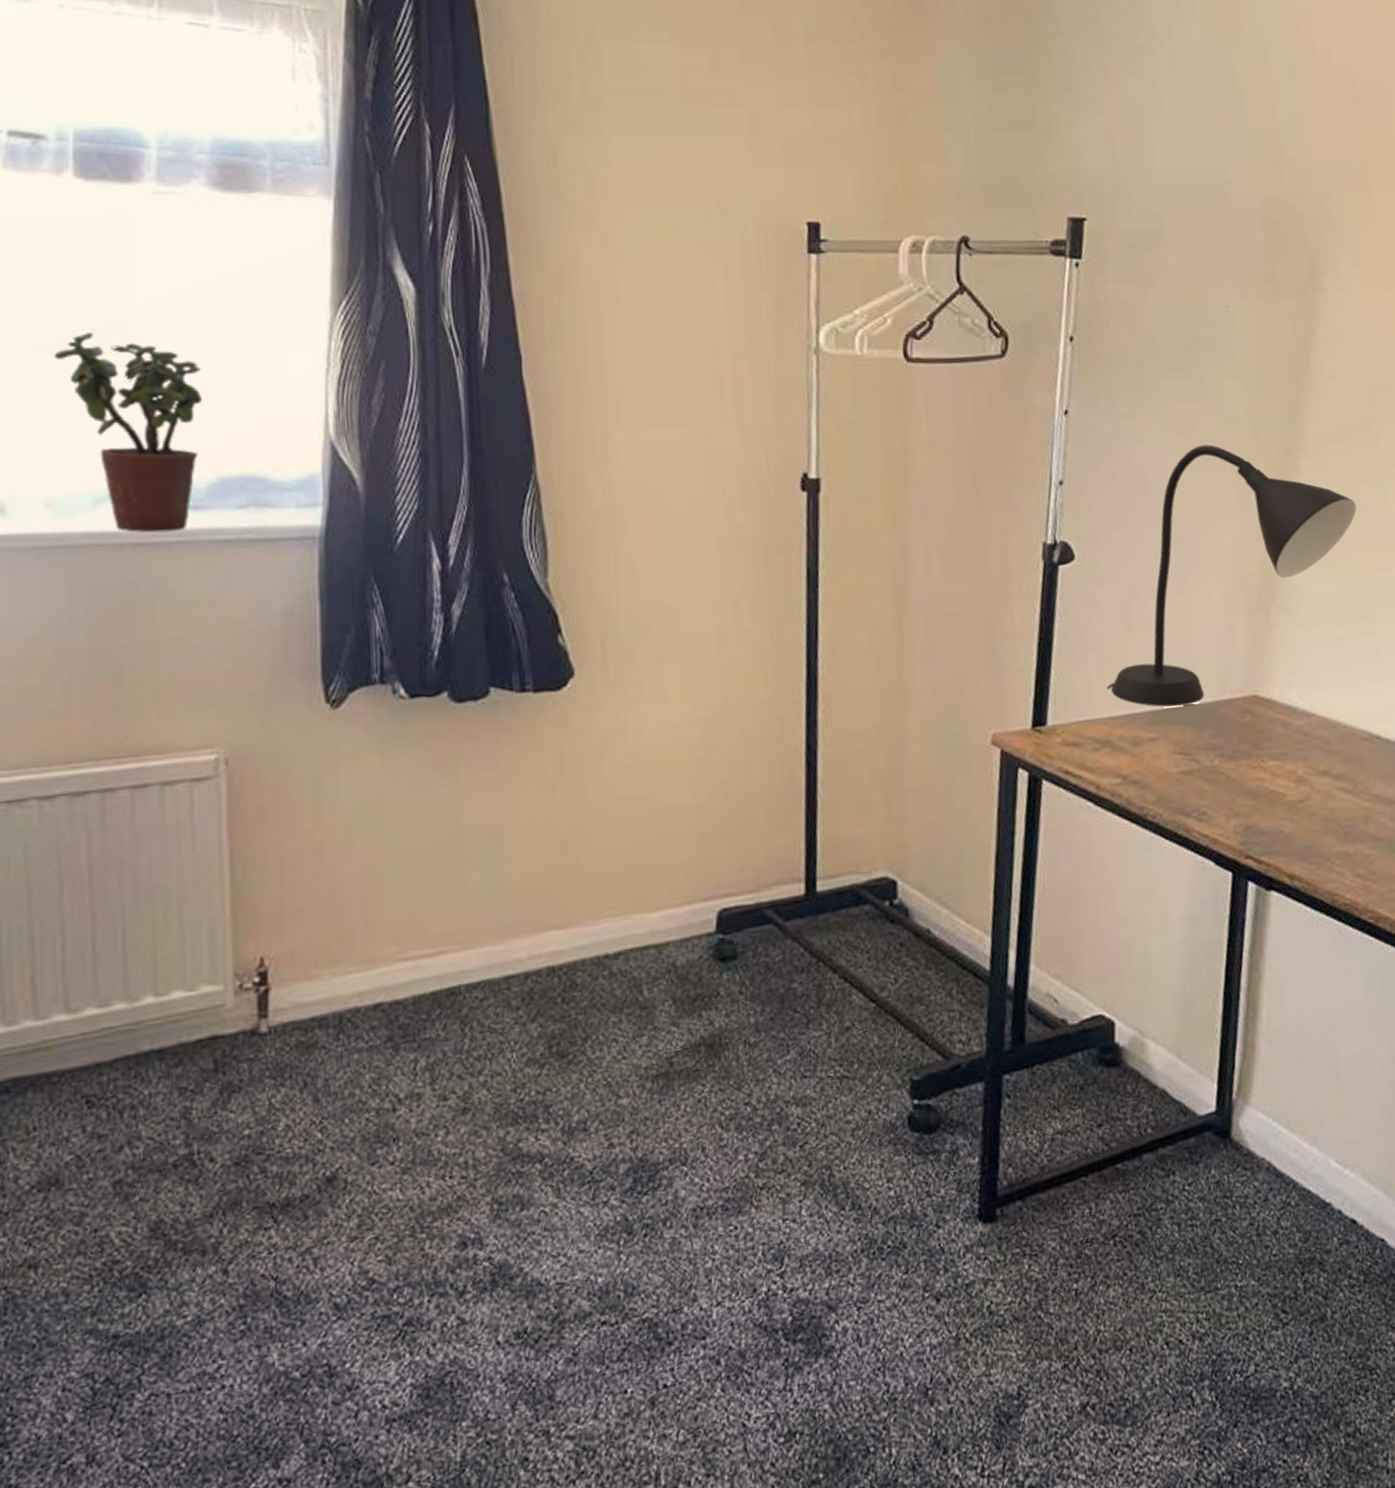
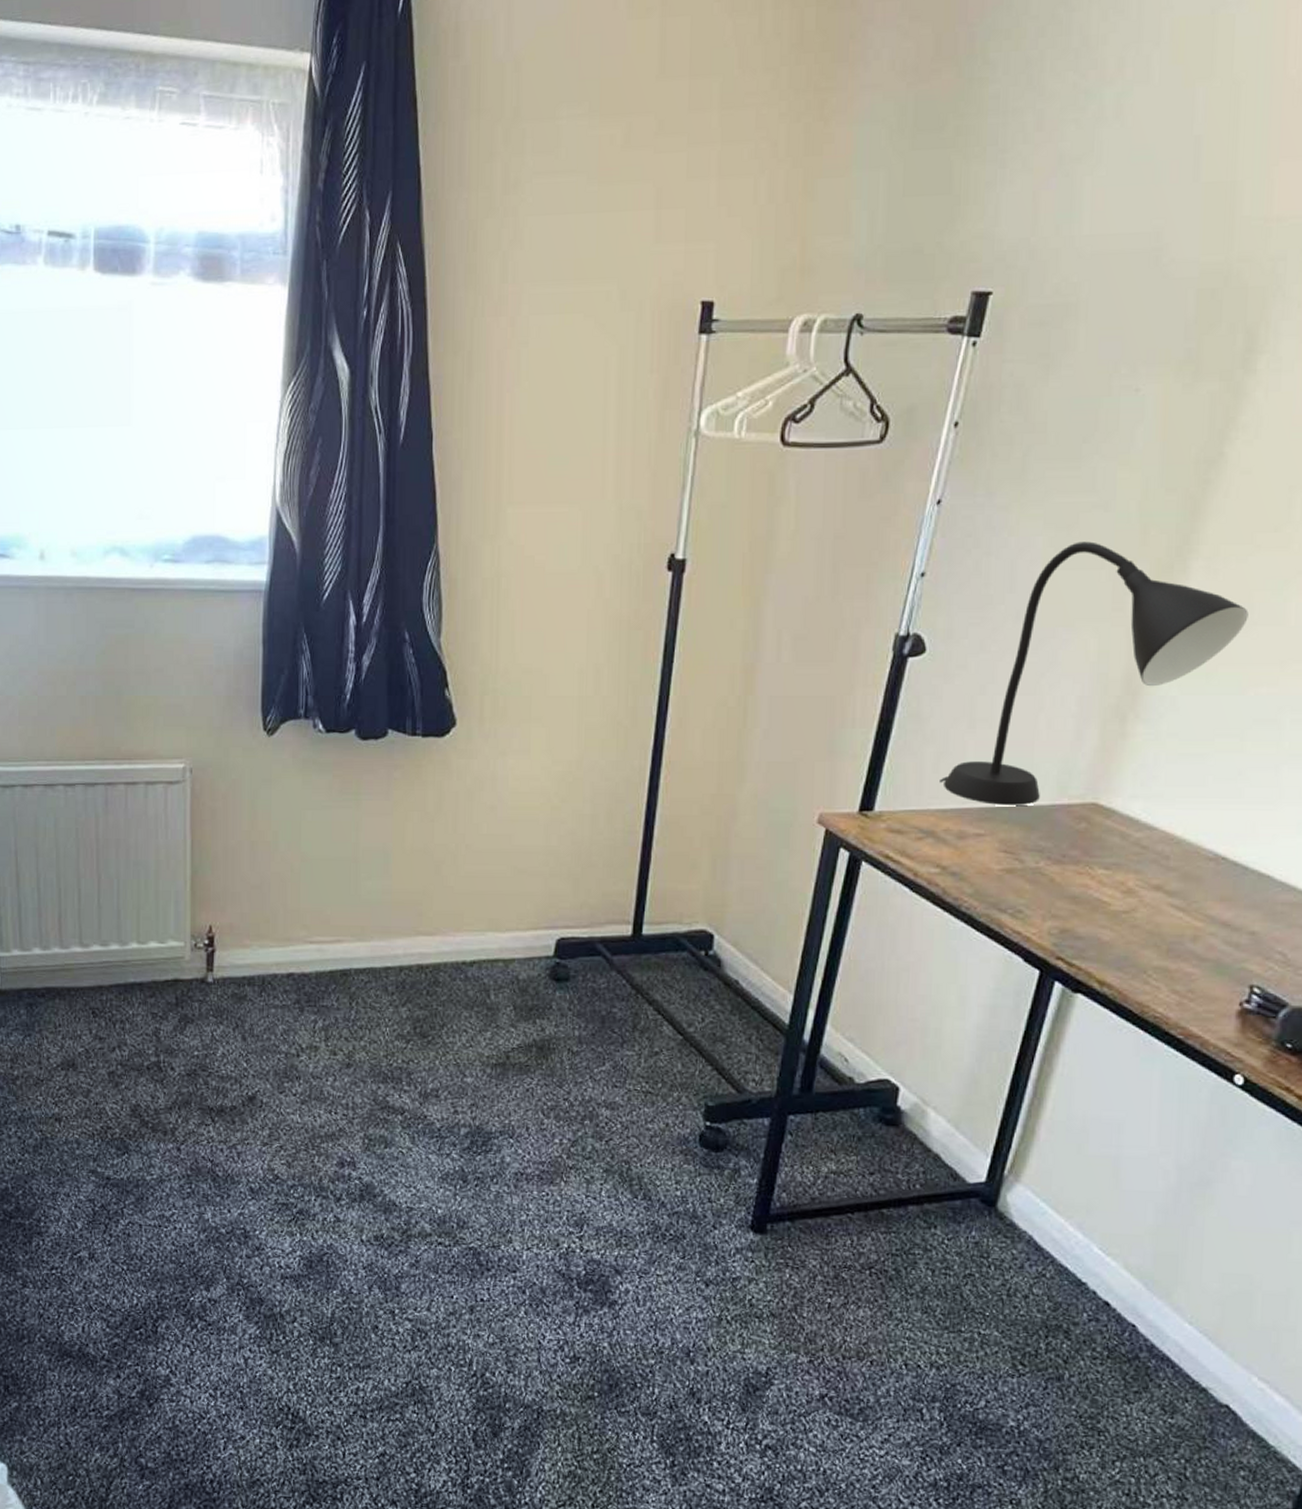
potted plant: present [53,332,203,533] -> none [78,409,183,581]

